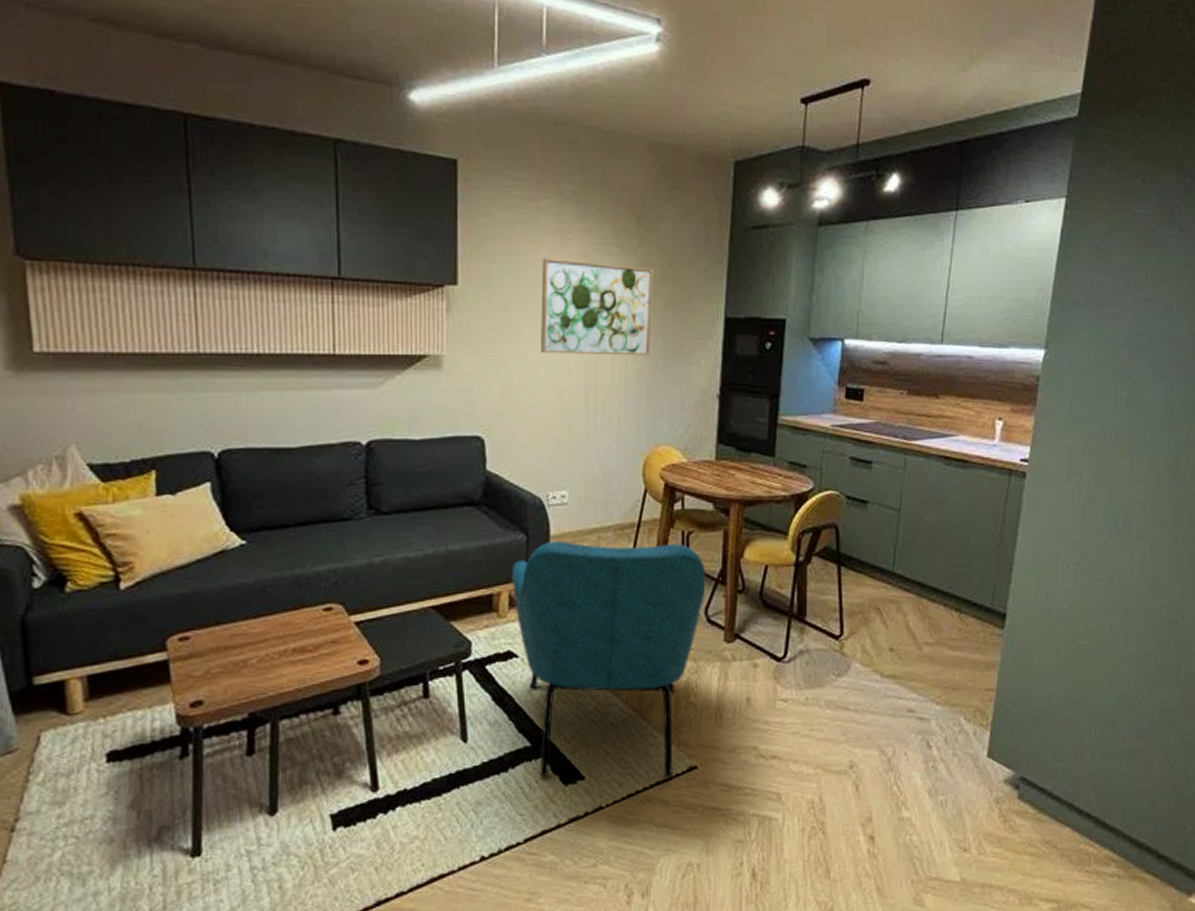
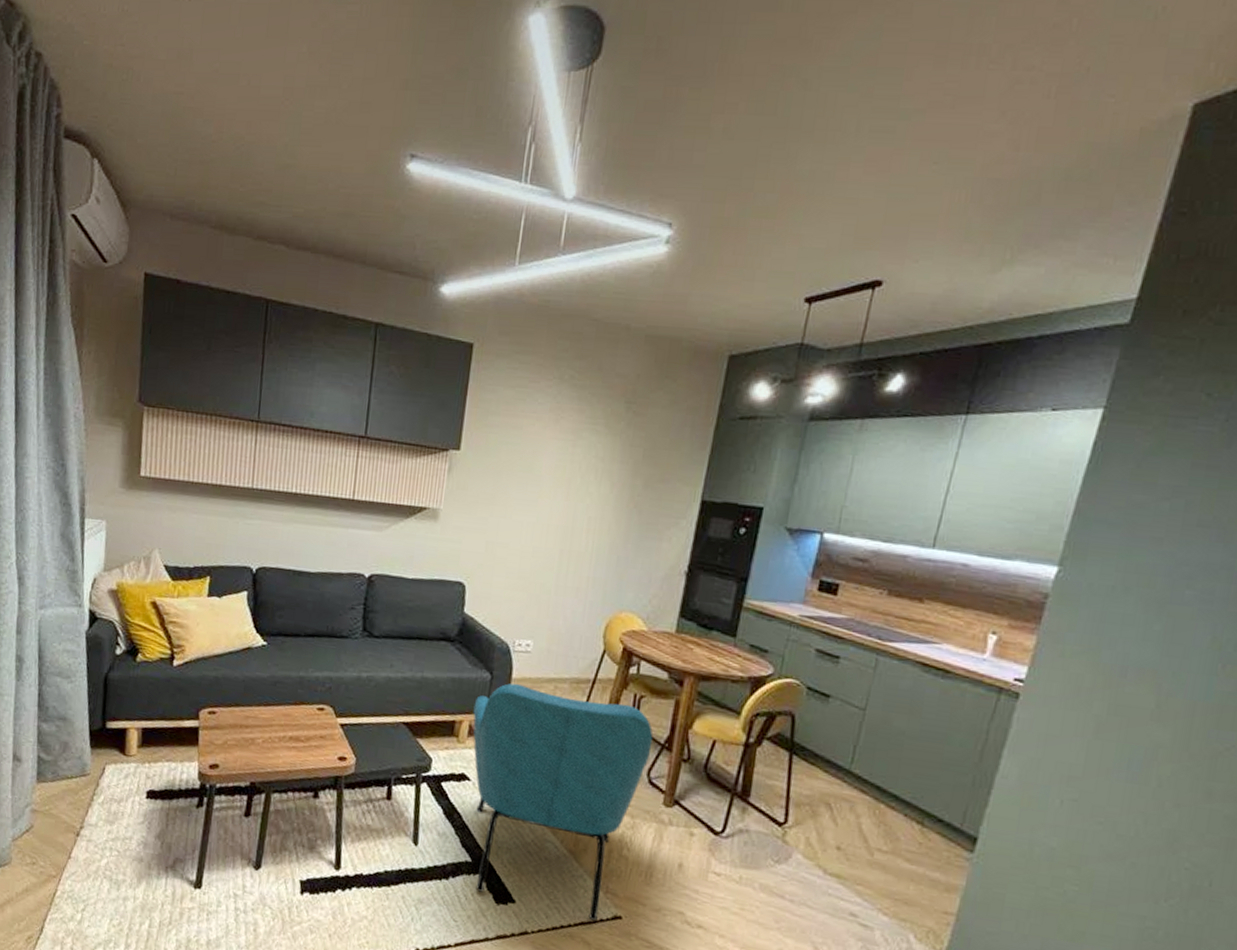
wall art: present [541,258,653,356] -> none [524,432,637,529]

